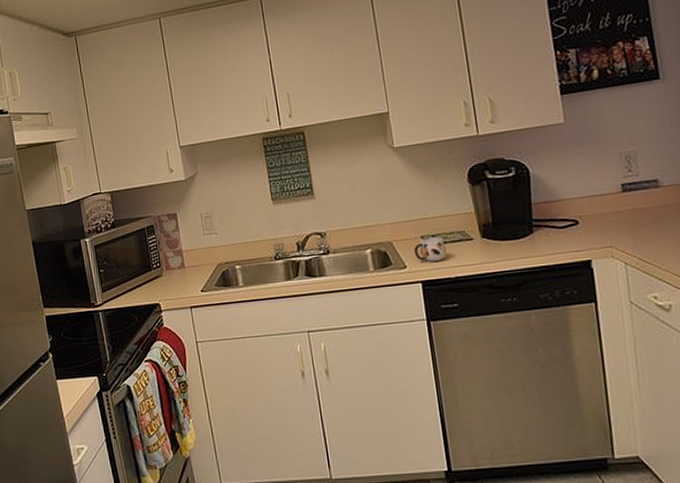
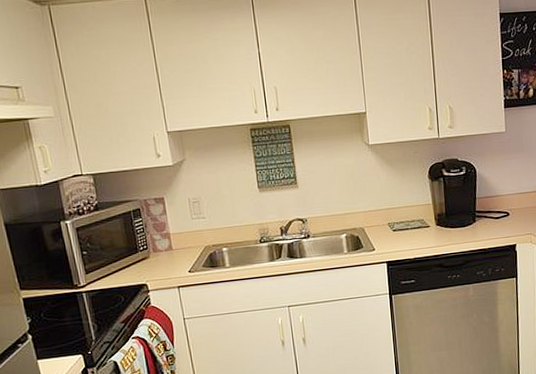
mug: present [413,234,447,262] -> none [381,222,408,245]

